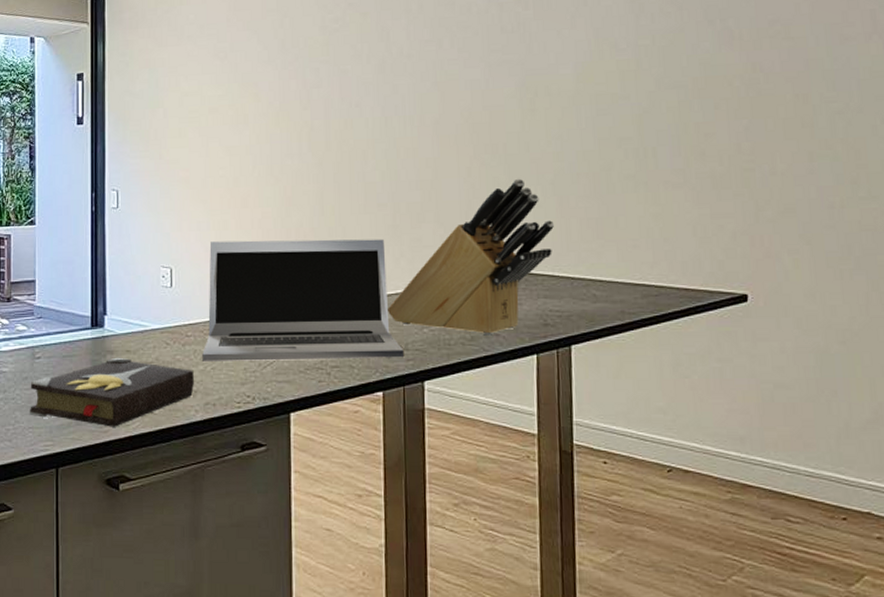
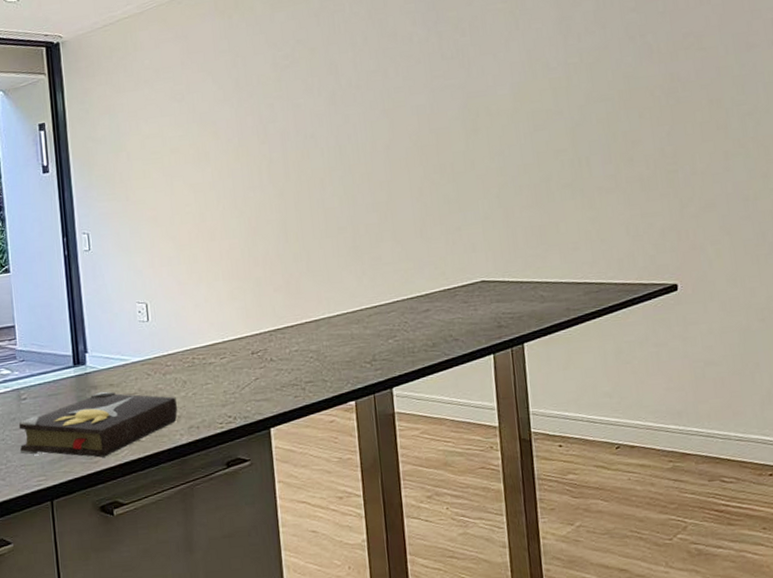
laptop: present [202,239,405,361] -> none [182,259,373,388]
knife block: present [386,178,555,334] -> none [353,194,503,340]

